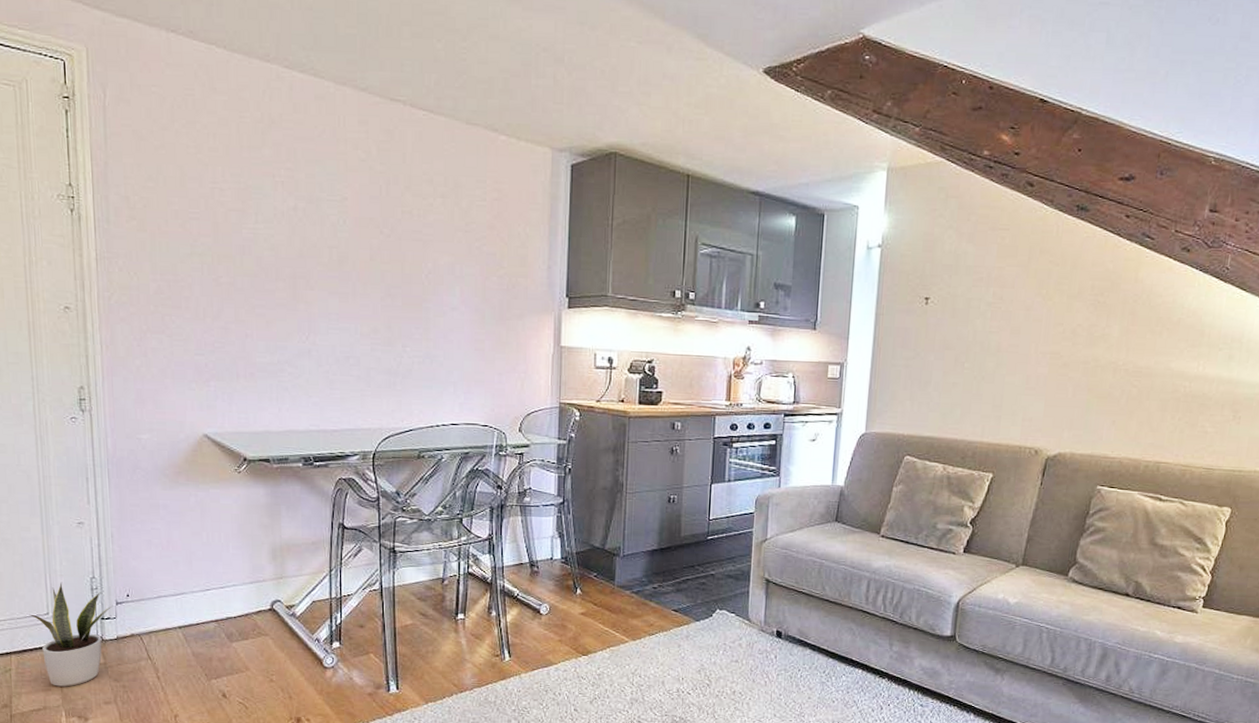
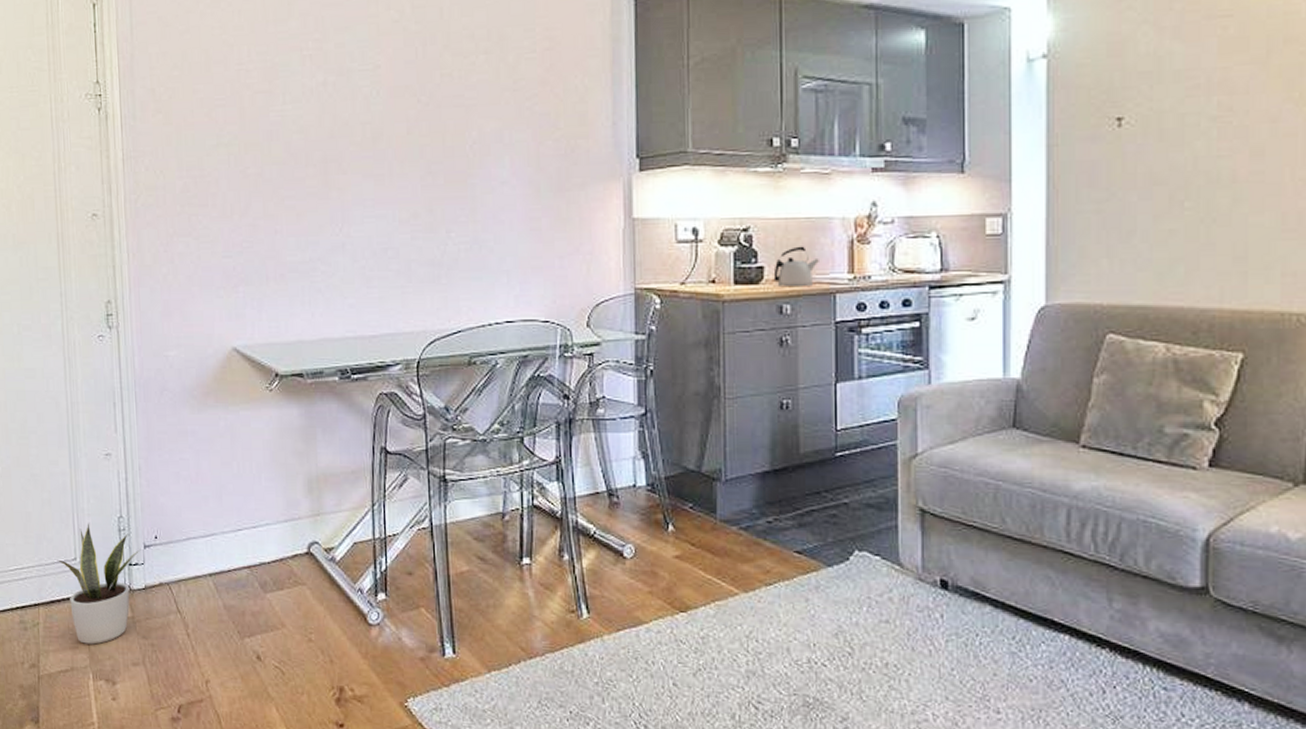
kettle: none [669,377,705,410] -> present [773,246,819,288]

